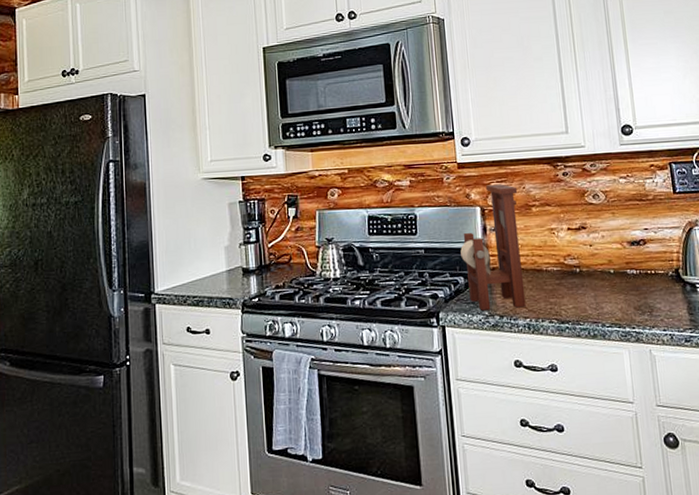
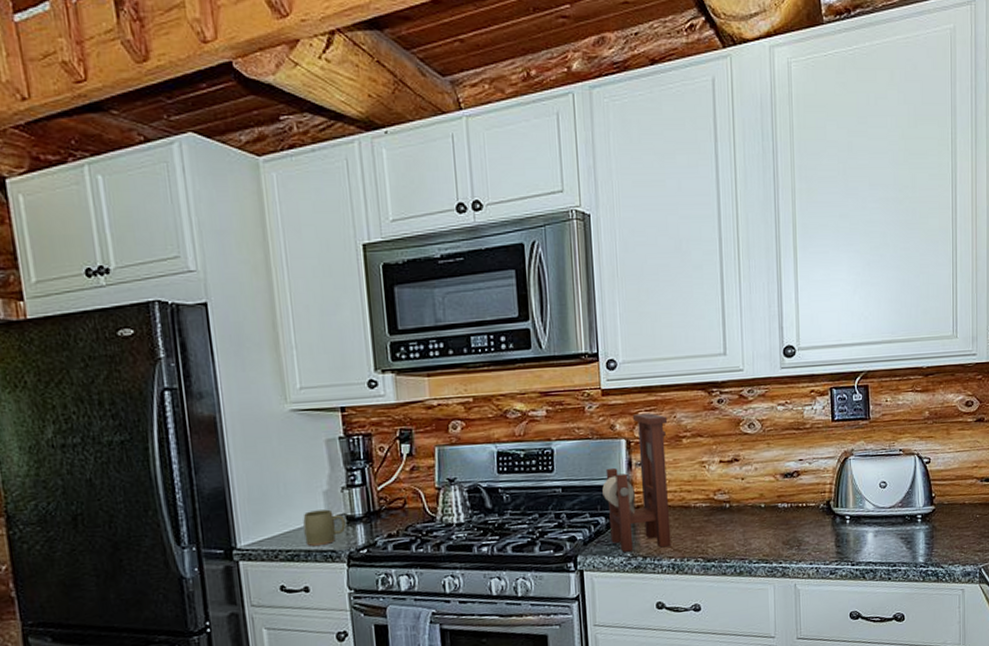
mug: none [208,262,241,293] -> present [303,509,346,546]

